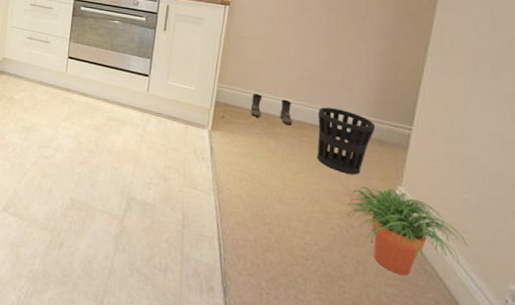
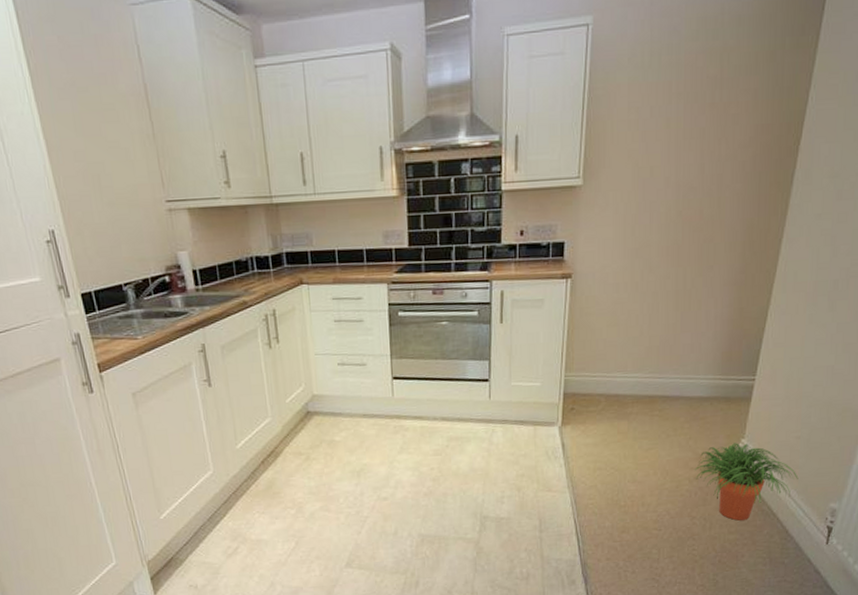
boots: present [250,94,293,125] -> none [600,375,643,401]
wastebasket: present [317,107,376,175] -> none [667,373,722,439]

